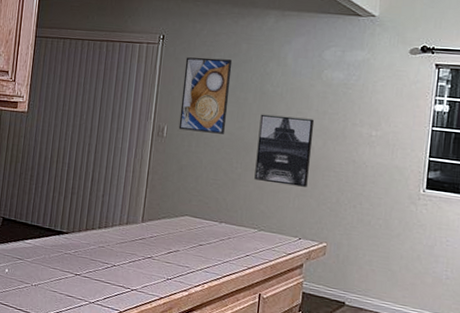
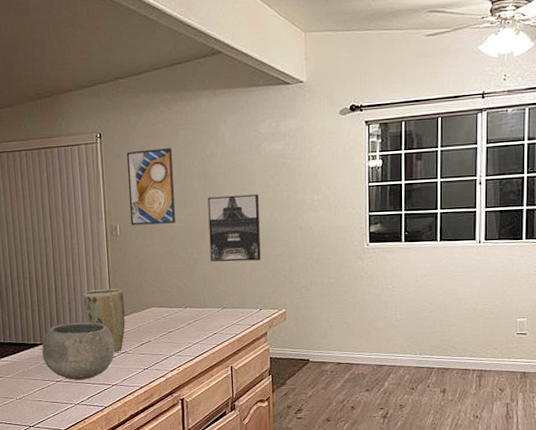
bowl: none [66,215,142,279] -> present [42,321,115,380]
plant pot: none [114,187,160,256] -> present [82,288,125,352]

